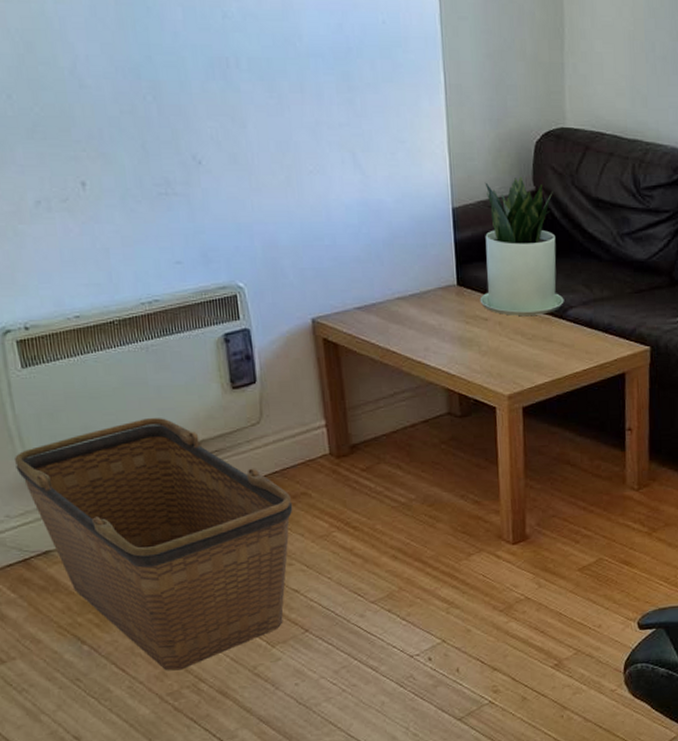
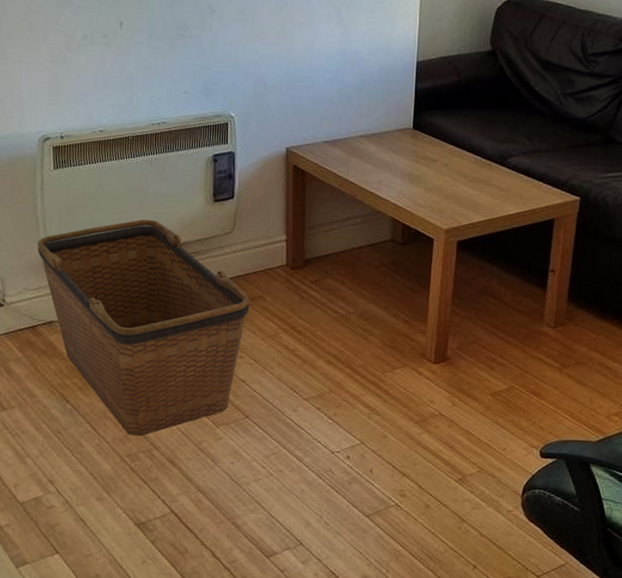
planter: present [479,176,564,316] -> none [431,37,507,161]

